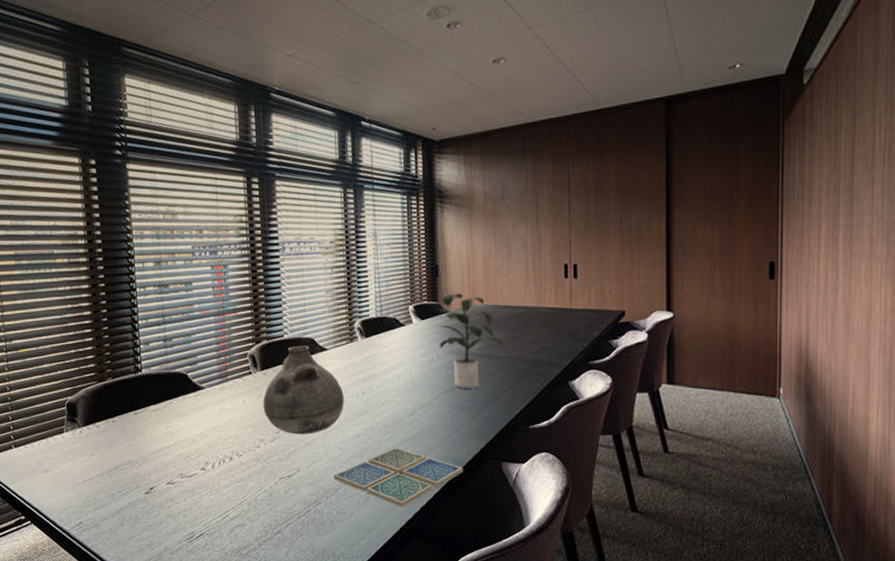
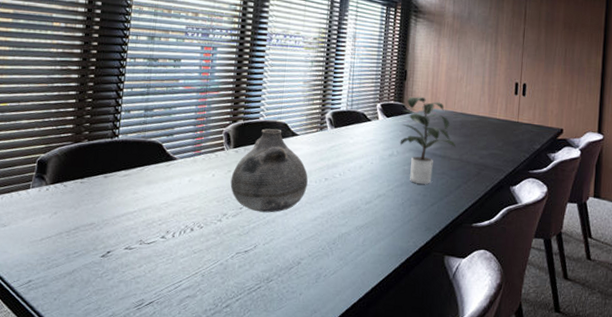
drink coaster: present [333,447,463,508] -> none [287,233,409,292]

